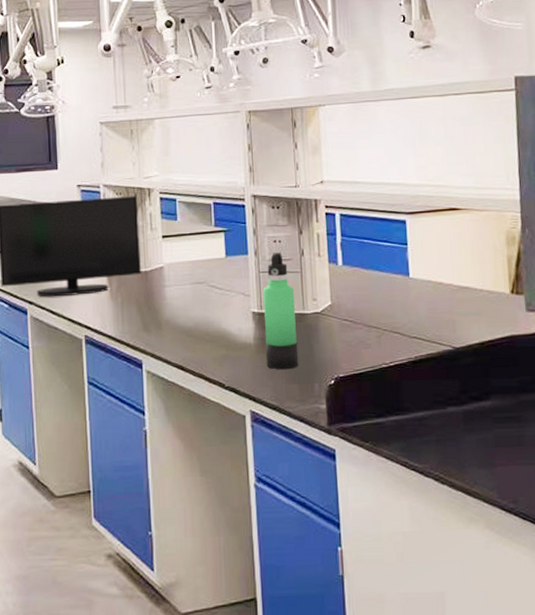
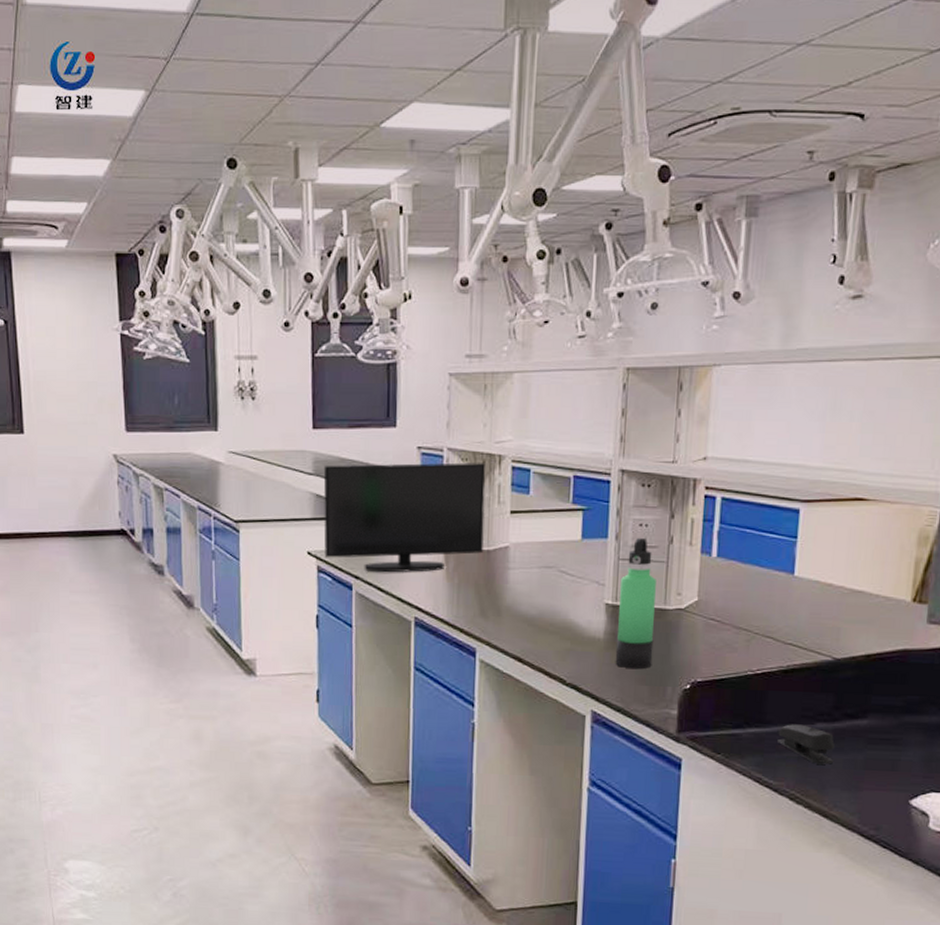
stapler: none [416,409,468,445] -> present [777,724,835,765]

